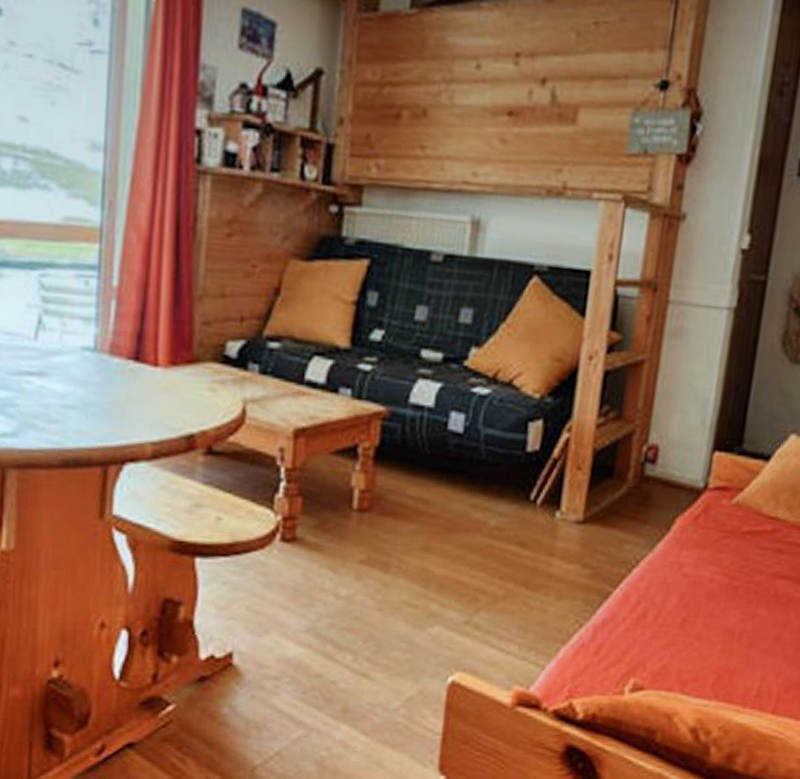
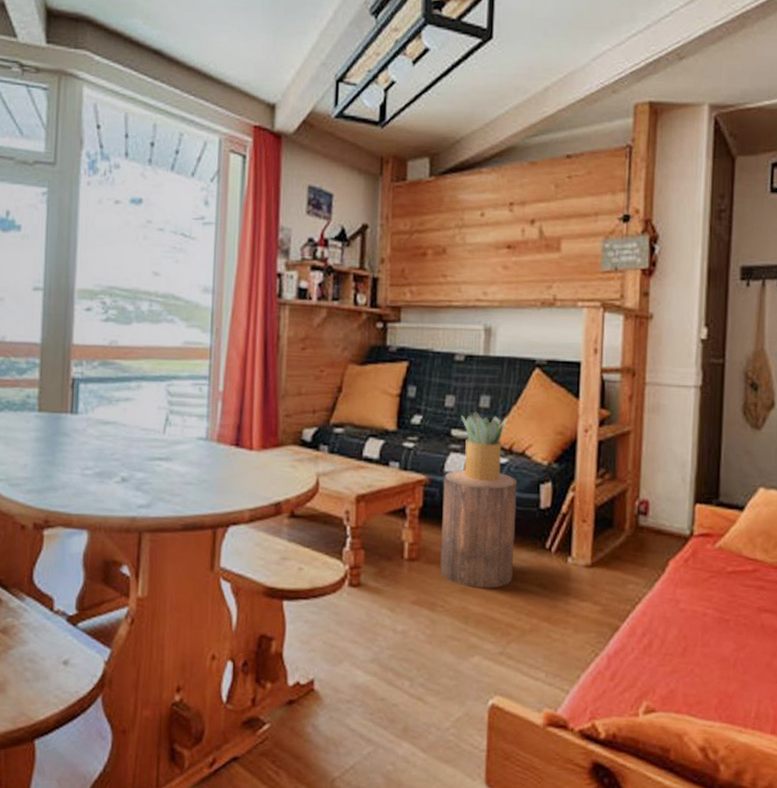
stool: none [397,400,501,548] -> present [440,469,517,589]
potted plant: none [434,328,493,417] -> present [461,411,507,481]

